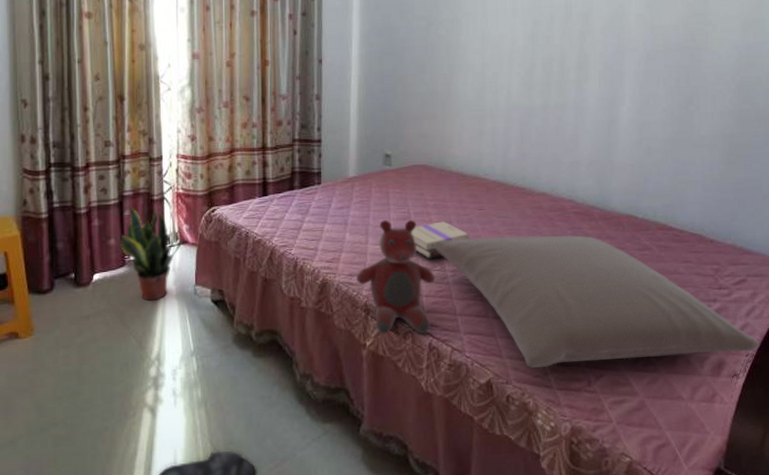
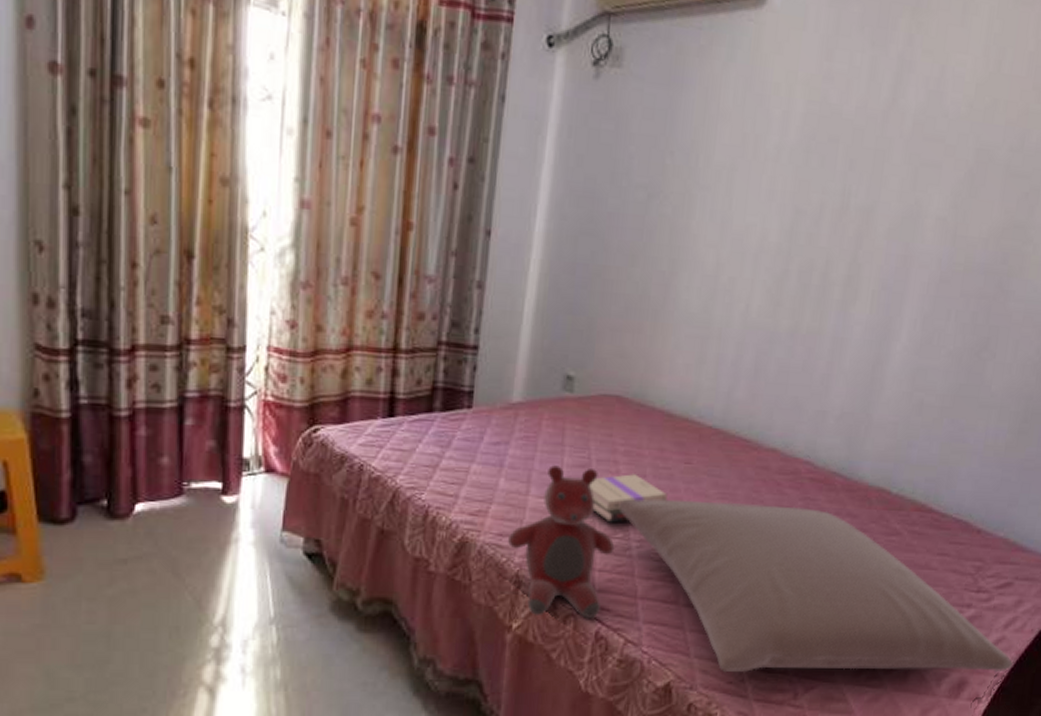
potted plant: present [120,206,186,302] -> none [177,413,274,548]

